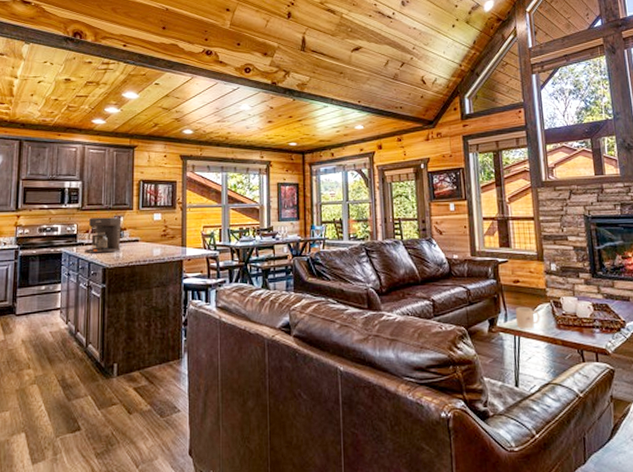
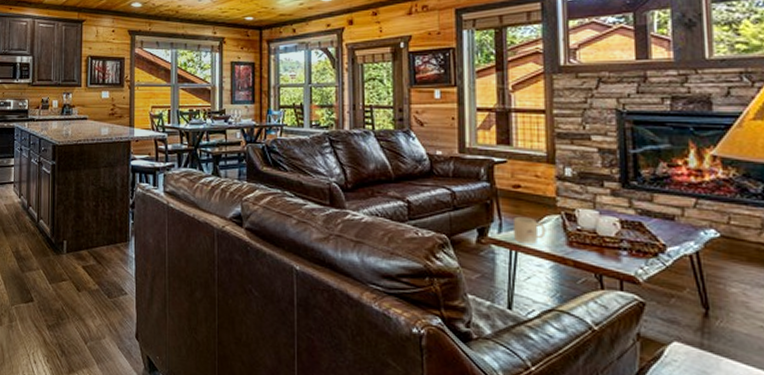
coffee maker: present [85,217,122,254] -> none [36,94,70,130]

